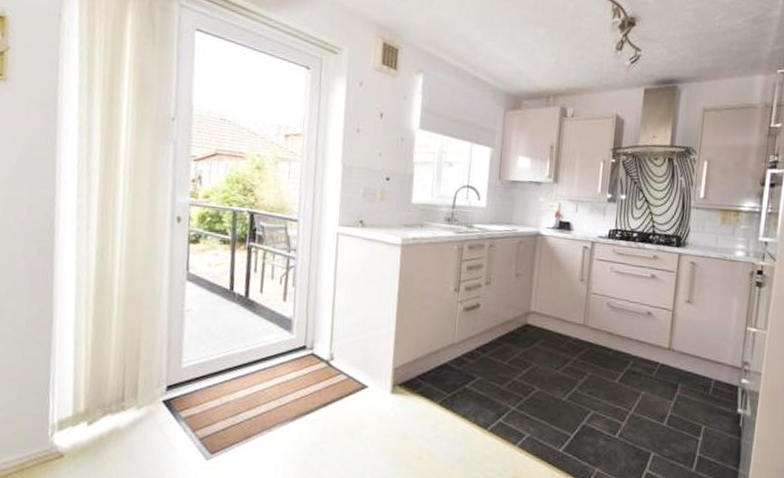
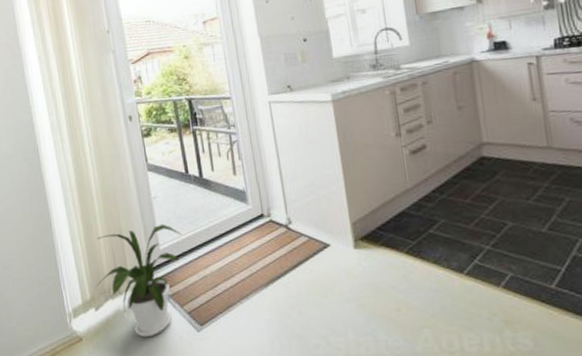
house plant: none [93,340,211,461] -> present [95,223,182,338]

